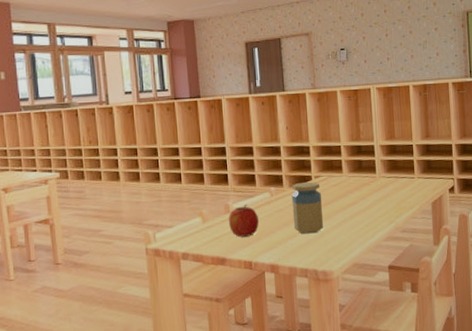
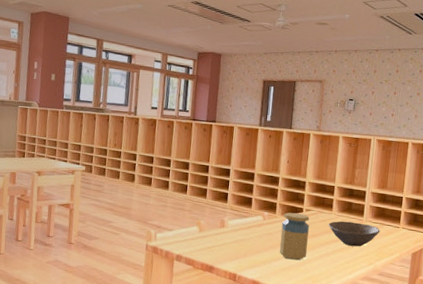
apple: present [228,205,259,237] -> none [221,223,249,252]
bowl: none [341,180,396,207] -> present [328,221,380,247]

